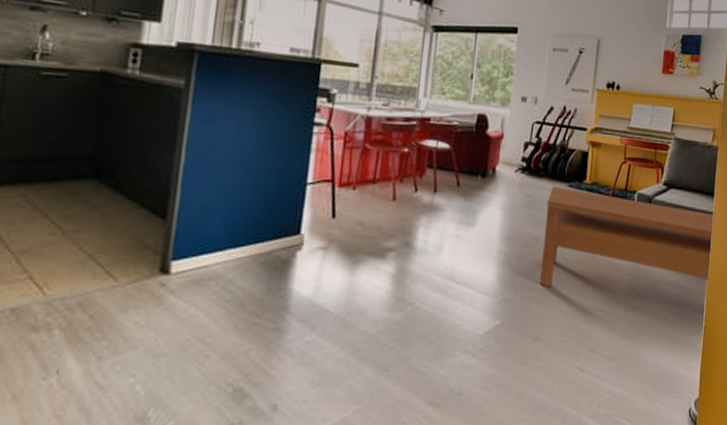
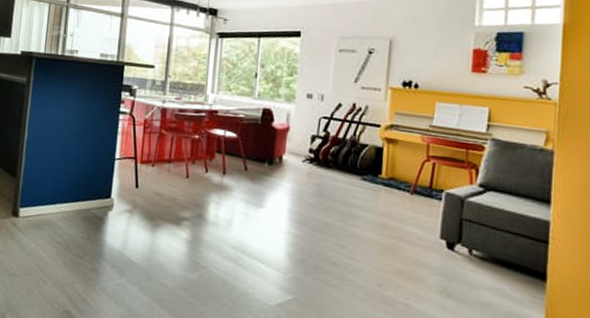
coffee table: present [539,187,715,288] -> none [332,178,553,294]

